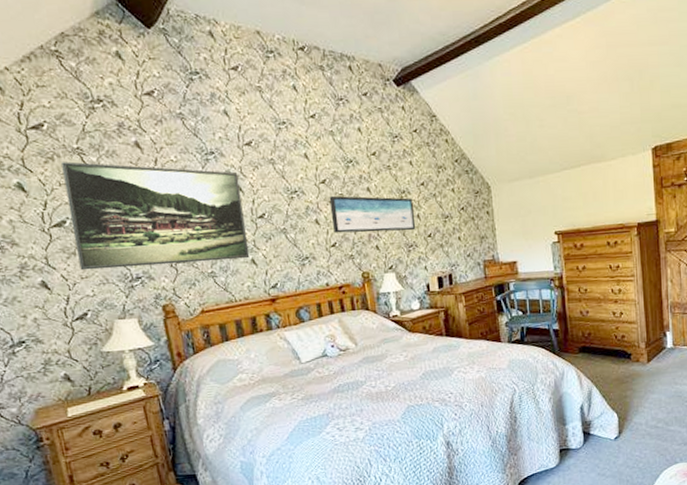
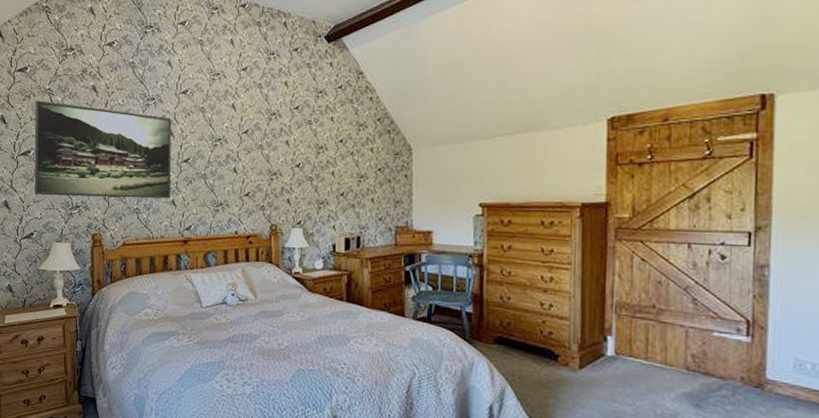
wall art: present [329,195,416,233] -> none [248,146,329,188]

